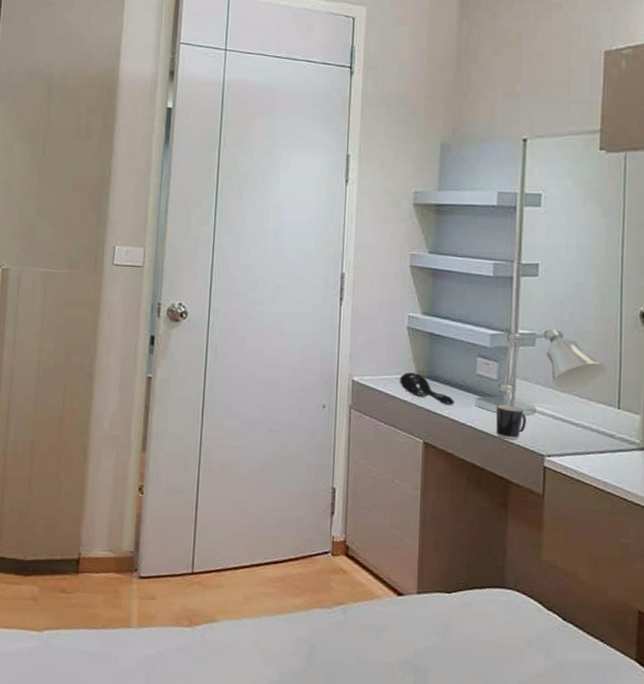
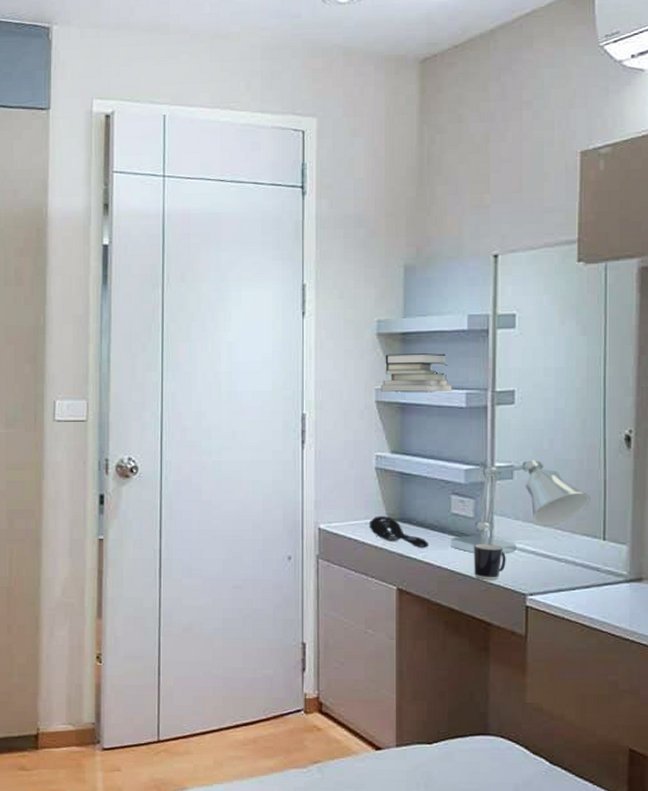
books: none [415,223,481,262] -> present [381,353,452,392]

